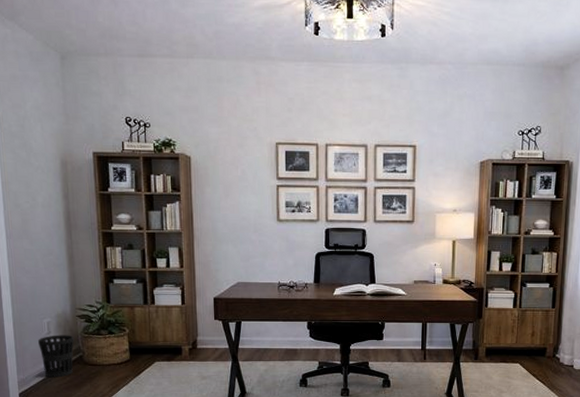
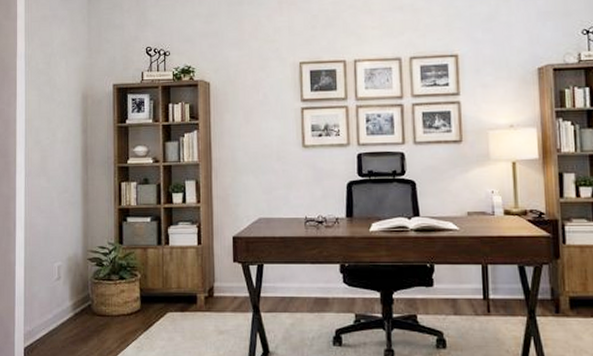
wastebasket: present [38,335,74,378] -> none [48,280,84,330]

